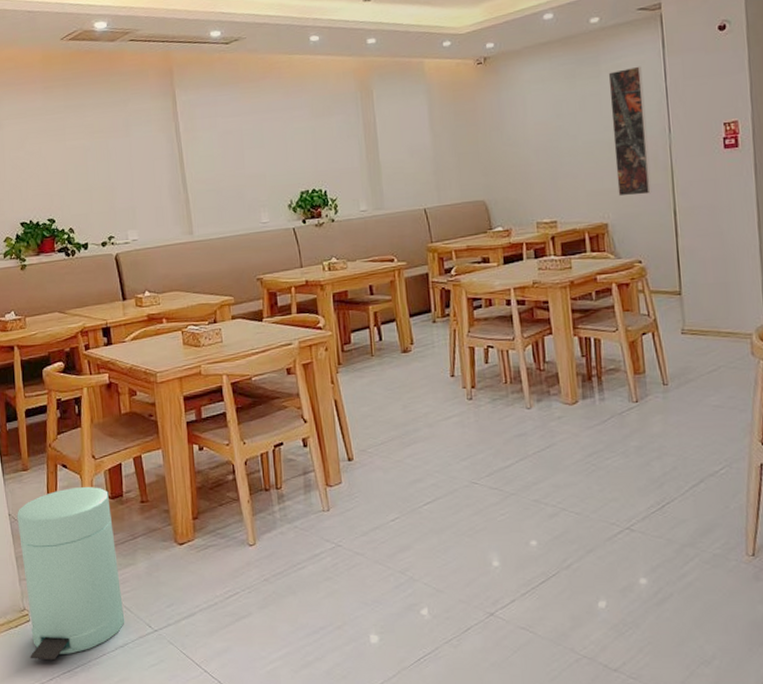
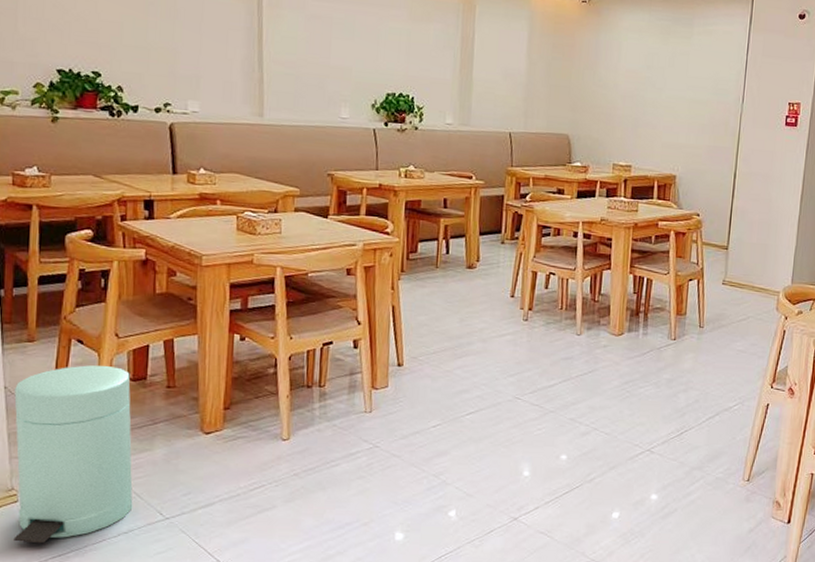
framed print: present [608,66,652,197] -> none [689,35,729,155]

